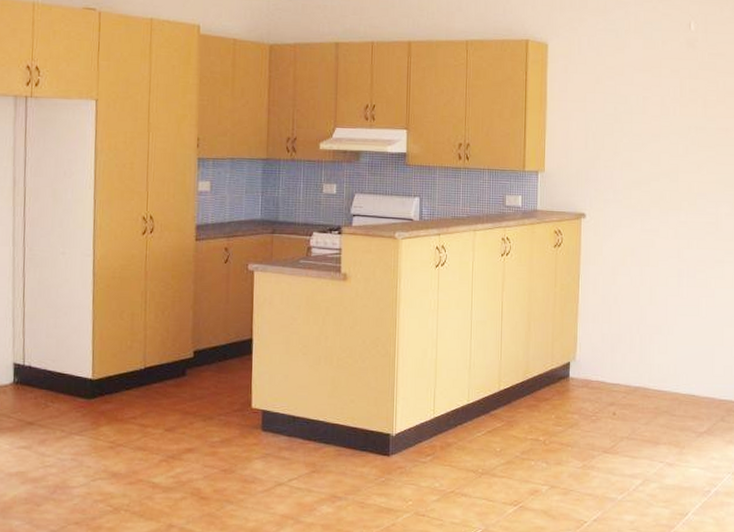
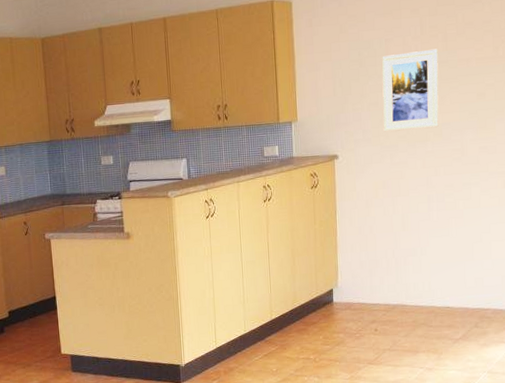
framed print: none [635,113,697,197] -> present [382,48,439,132]

